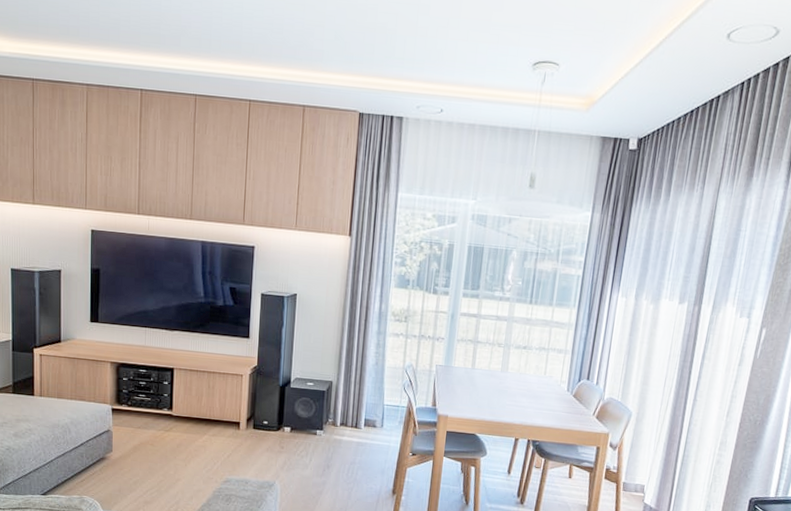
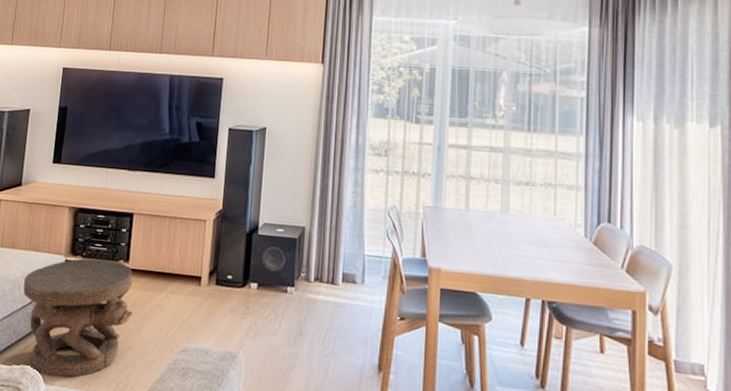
carved stool: none [73,406,179,504] -> present [23,258,133,377]

